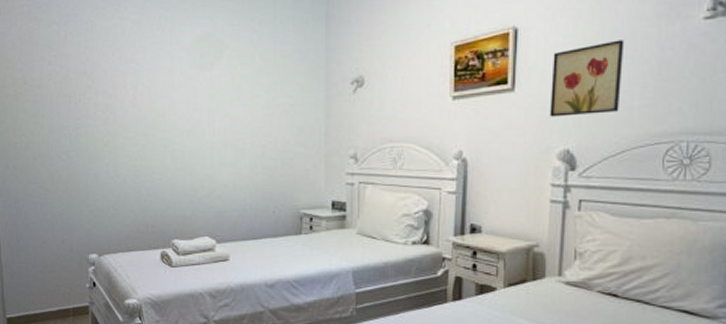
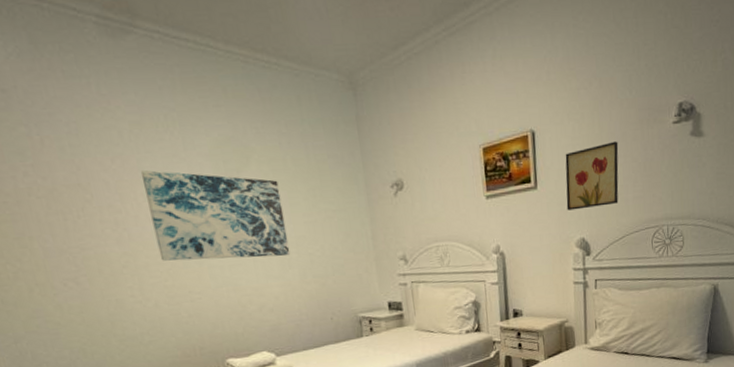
wall art: none [132,61,245,146] -> present [140,169,291,261]

